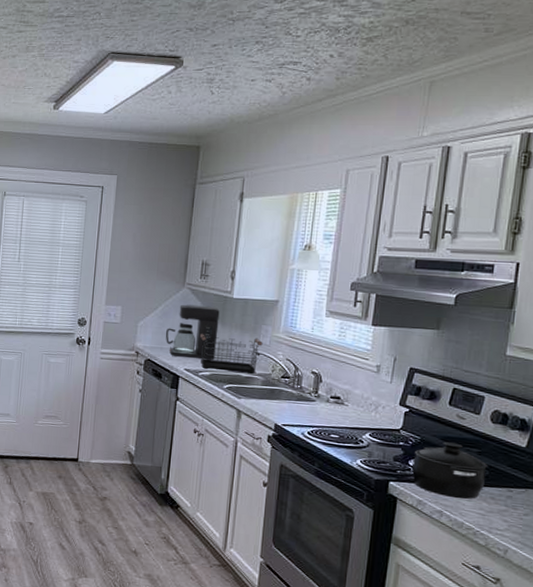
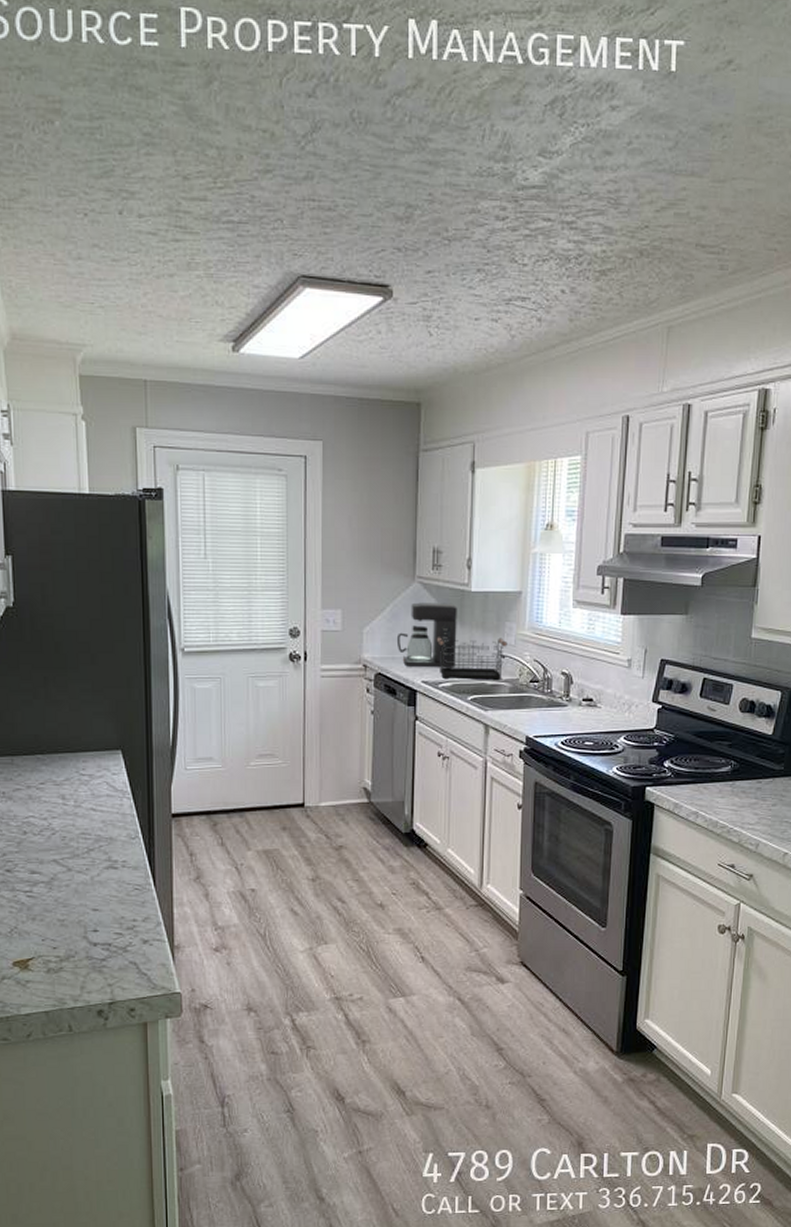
saucepan: present [412,442,489,500] -> none [667,737,739,797]

